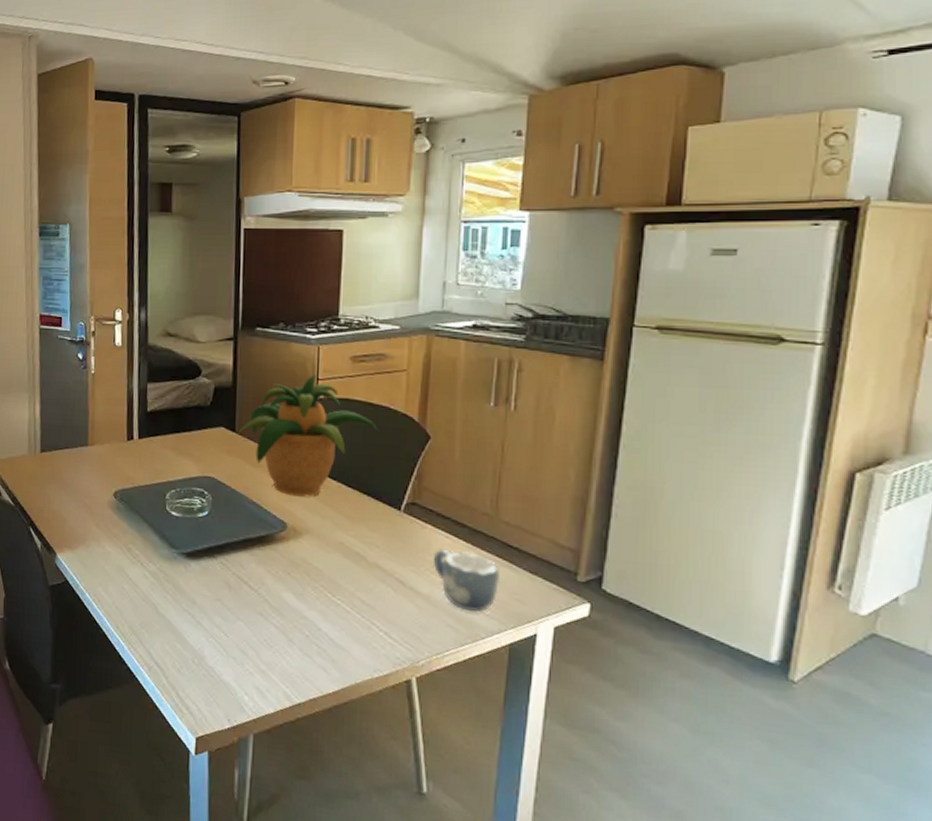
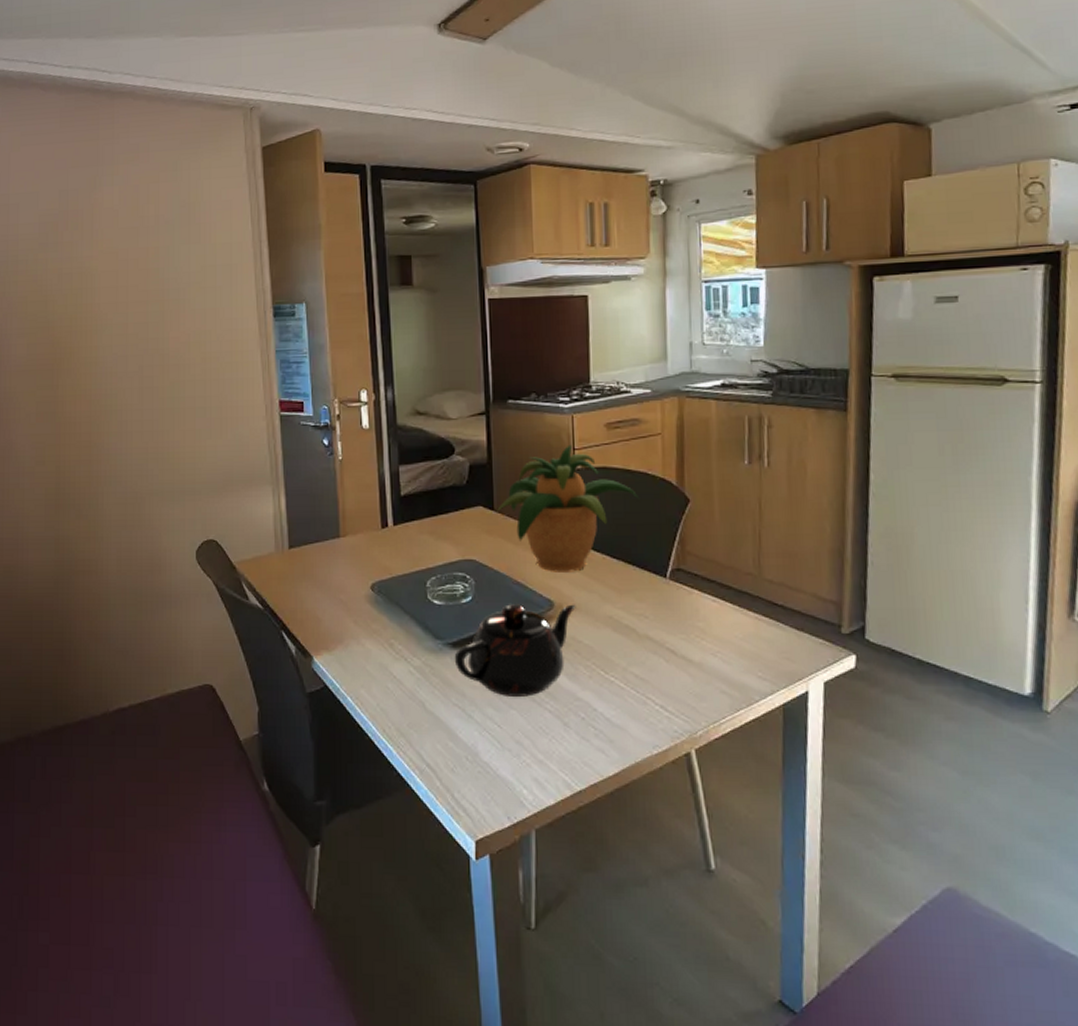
teapot: none [187,522,308,611] -> present [454,604,576,697]
mug: present [433,548,499,612] -> none [702,613,768,675]

